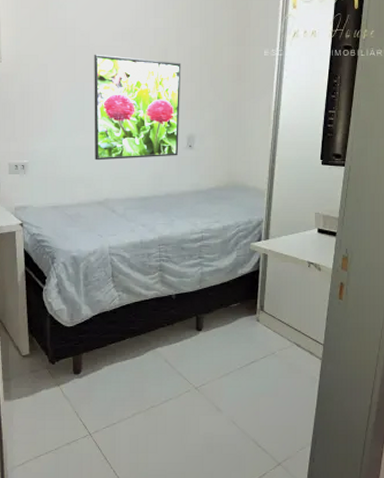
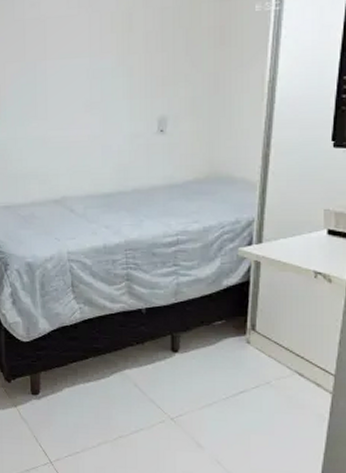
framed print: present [94,54,181,161] -> none [46,26,150,152]

